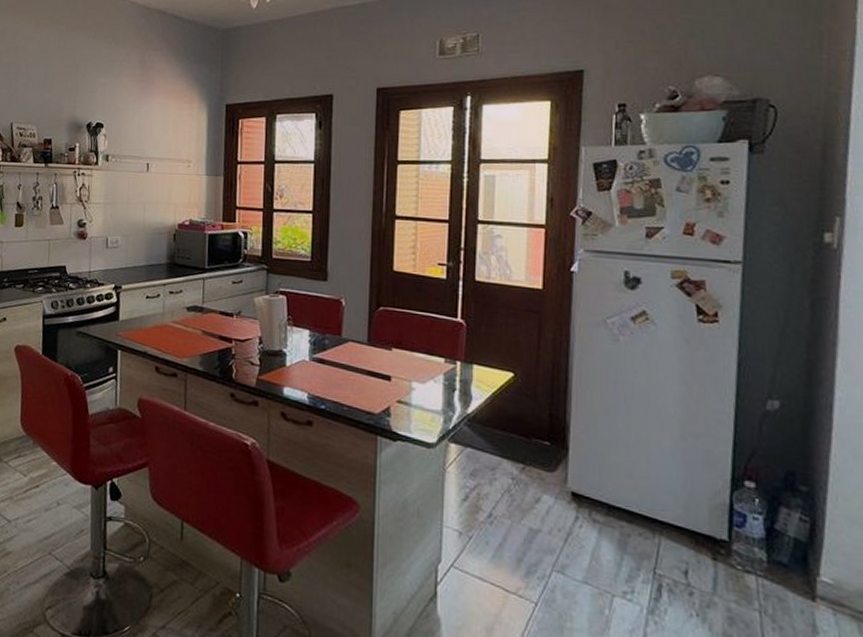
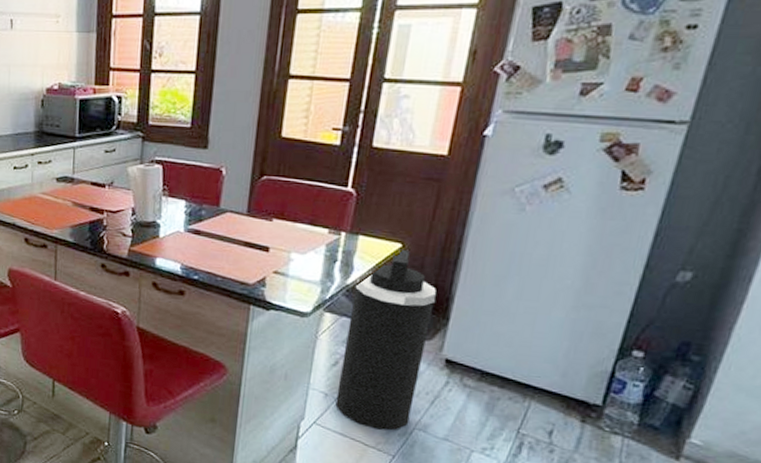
trash can: none [471,378,552,574] -> present [335,249,436,431]

